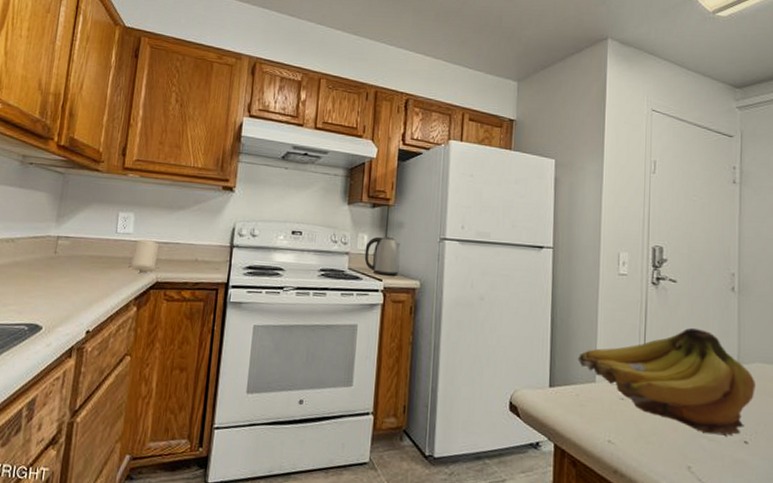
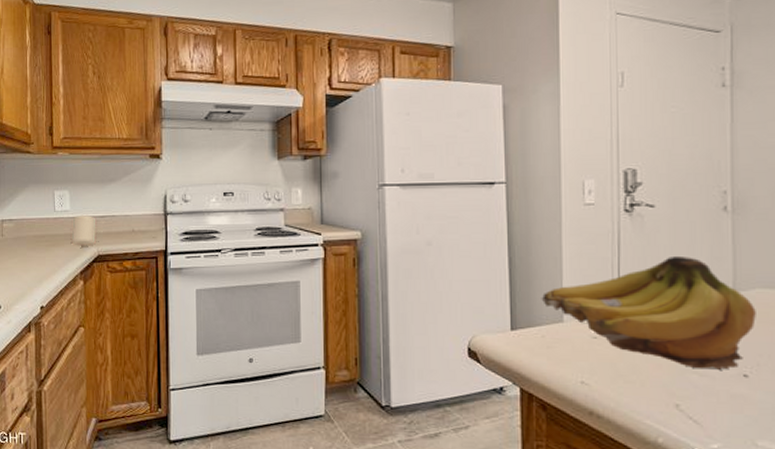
kettle: present [364,236,401,276] -> none [300,188,337,229]

